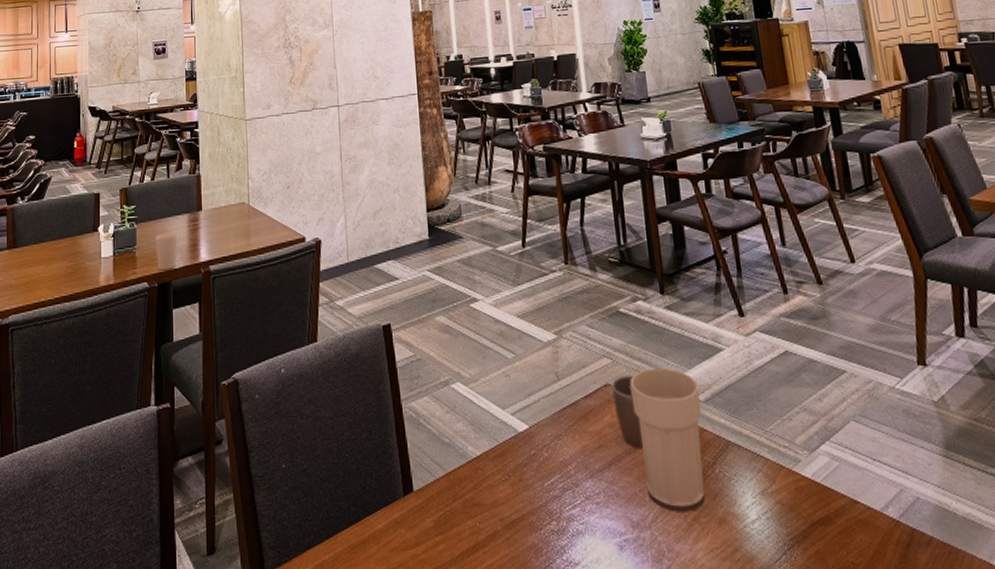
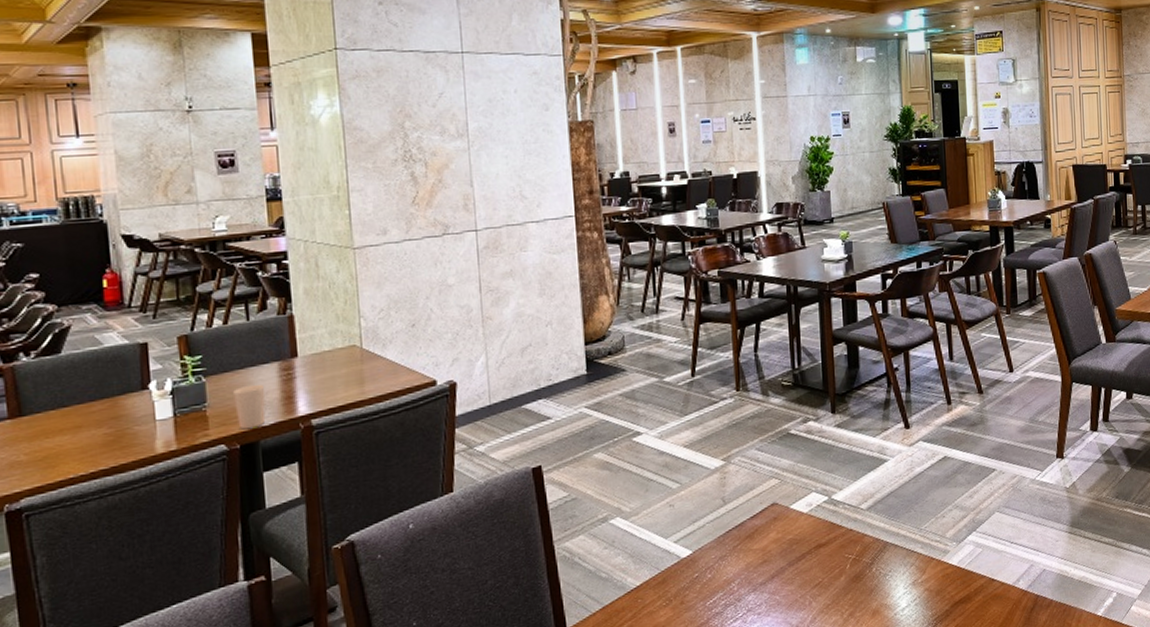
cup: present [612,374,644,448] -> none [778,492,807,559]
cup: present [630,367,706,512] -> none [797,482,863,611]

